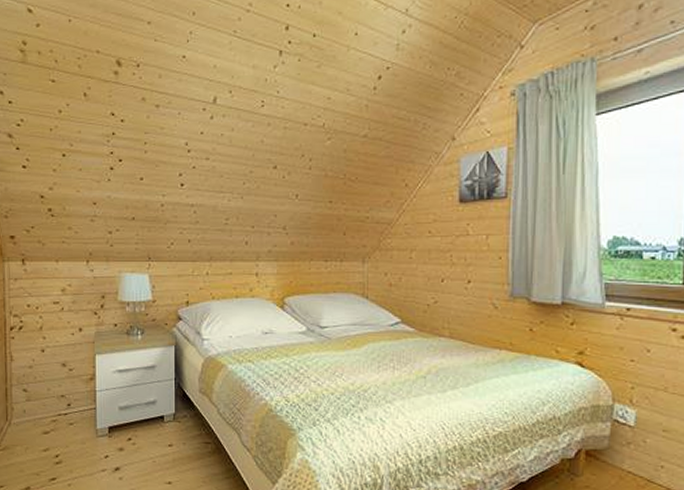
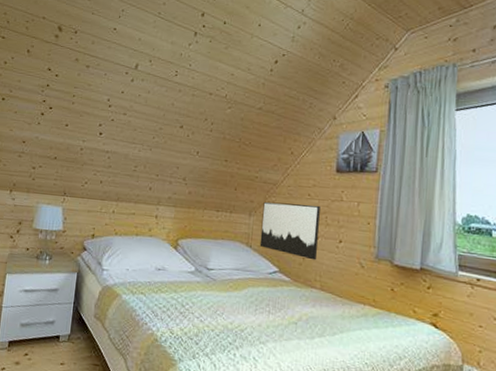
wall art: none [377,243,444,306] -> present [259,201,320,261]

